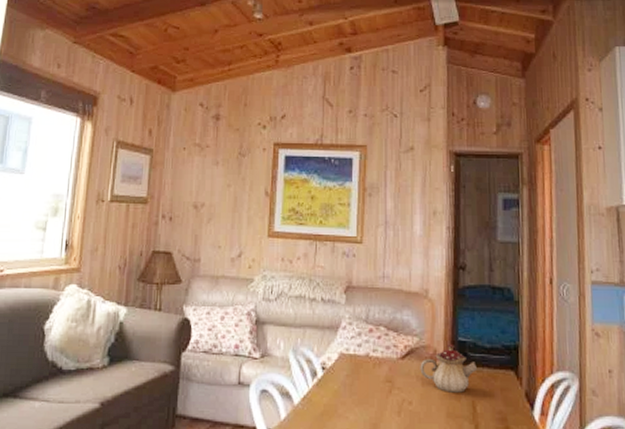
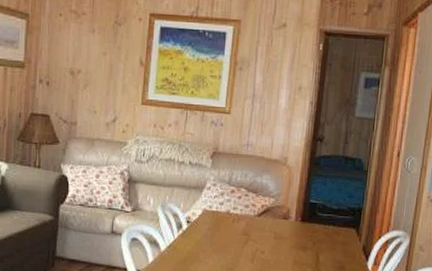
teapot: present [420,343,477,393] -> none [273,205,324,245]

